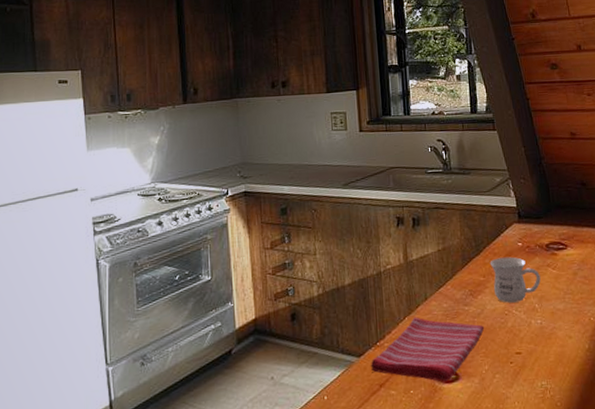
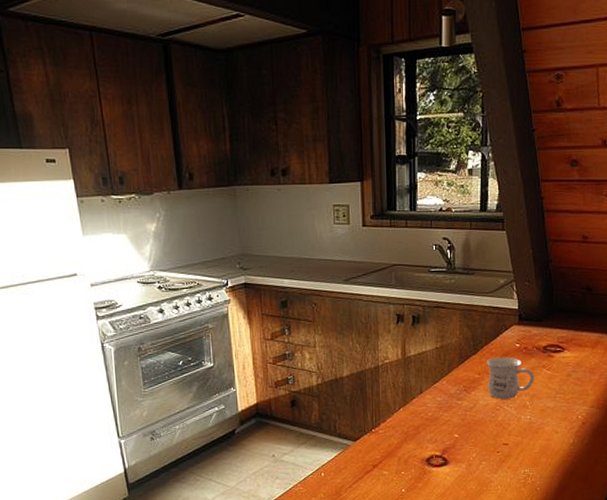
dish towel: present [370,317,485,382] -> none [365,408,476,466]

